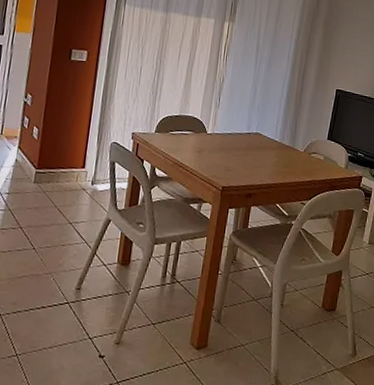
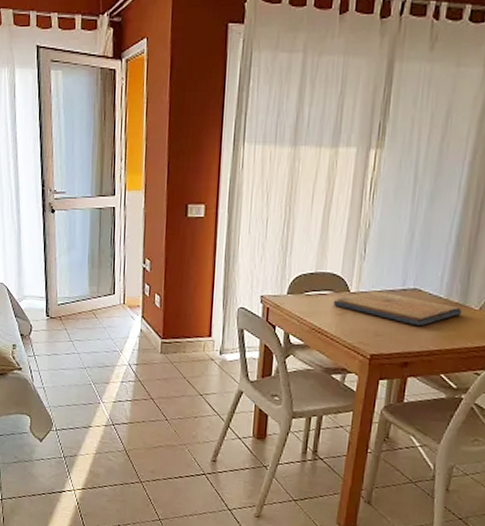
religious icon: none [193,133,292,164] -> present [333,290,462,327]

